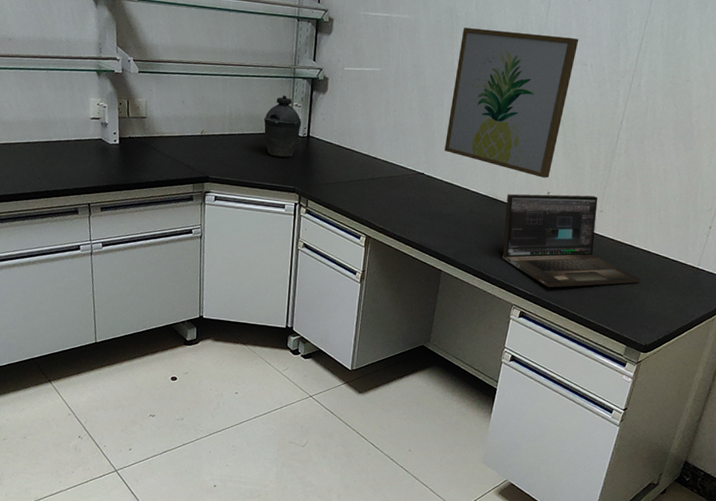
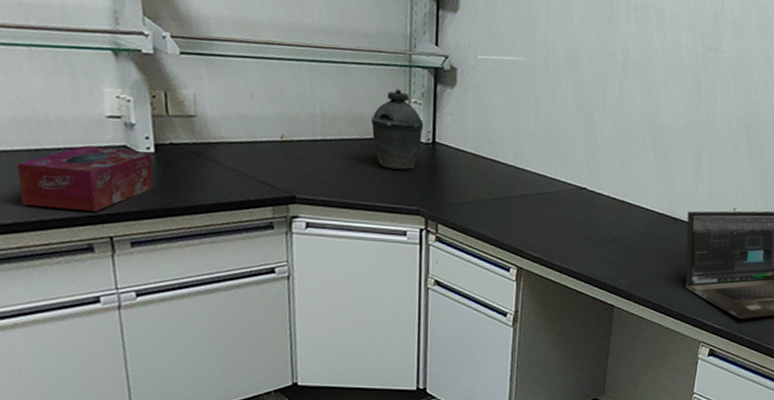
tissue box: none [35,139,118,185] -> present [16,145,154,211]
wall art: present [444,27,579,178] -> none [610,11,760,192]

